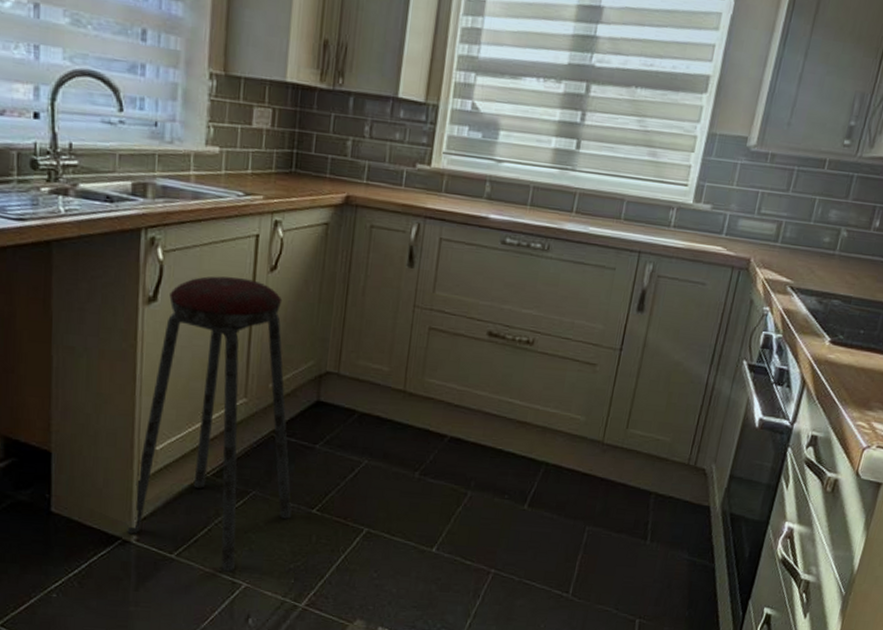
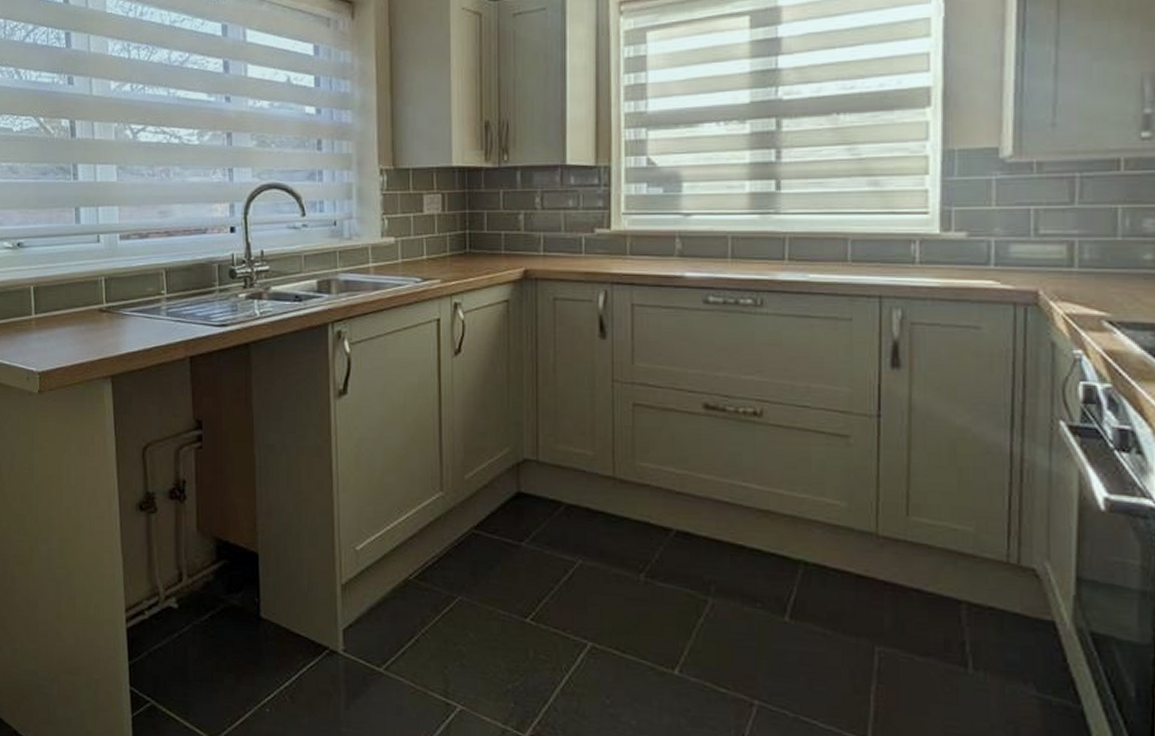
music stool: present [127,276,292,572] -> none [334,364,503,691]

